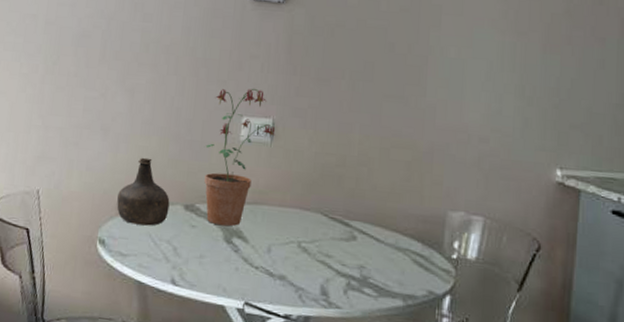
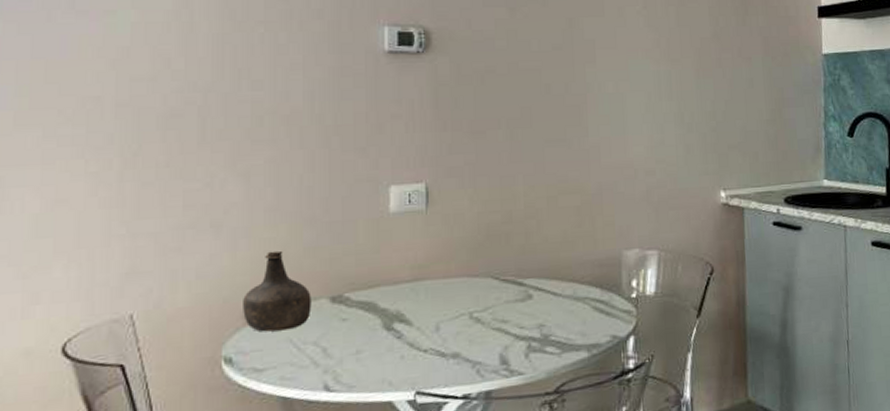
potted plant: present [204,88,276,227] -> none [348,151,430,313]

